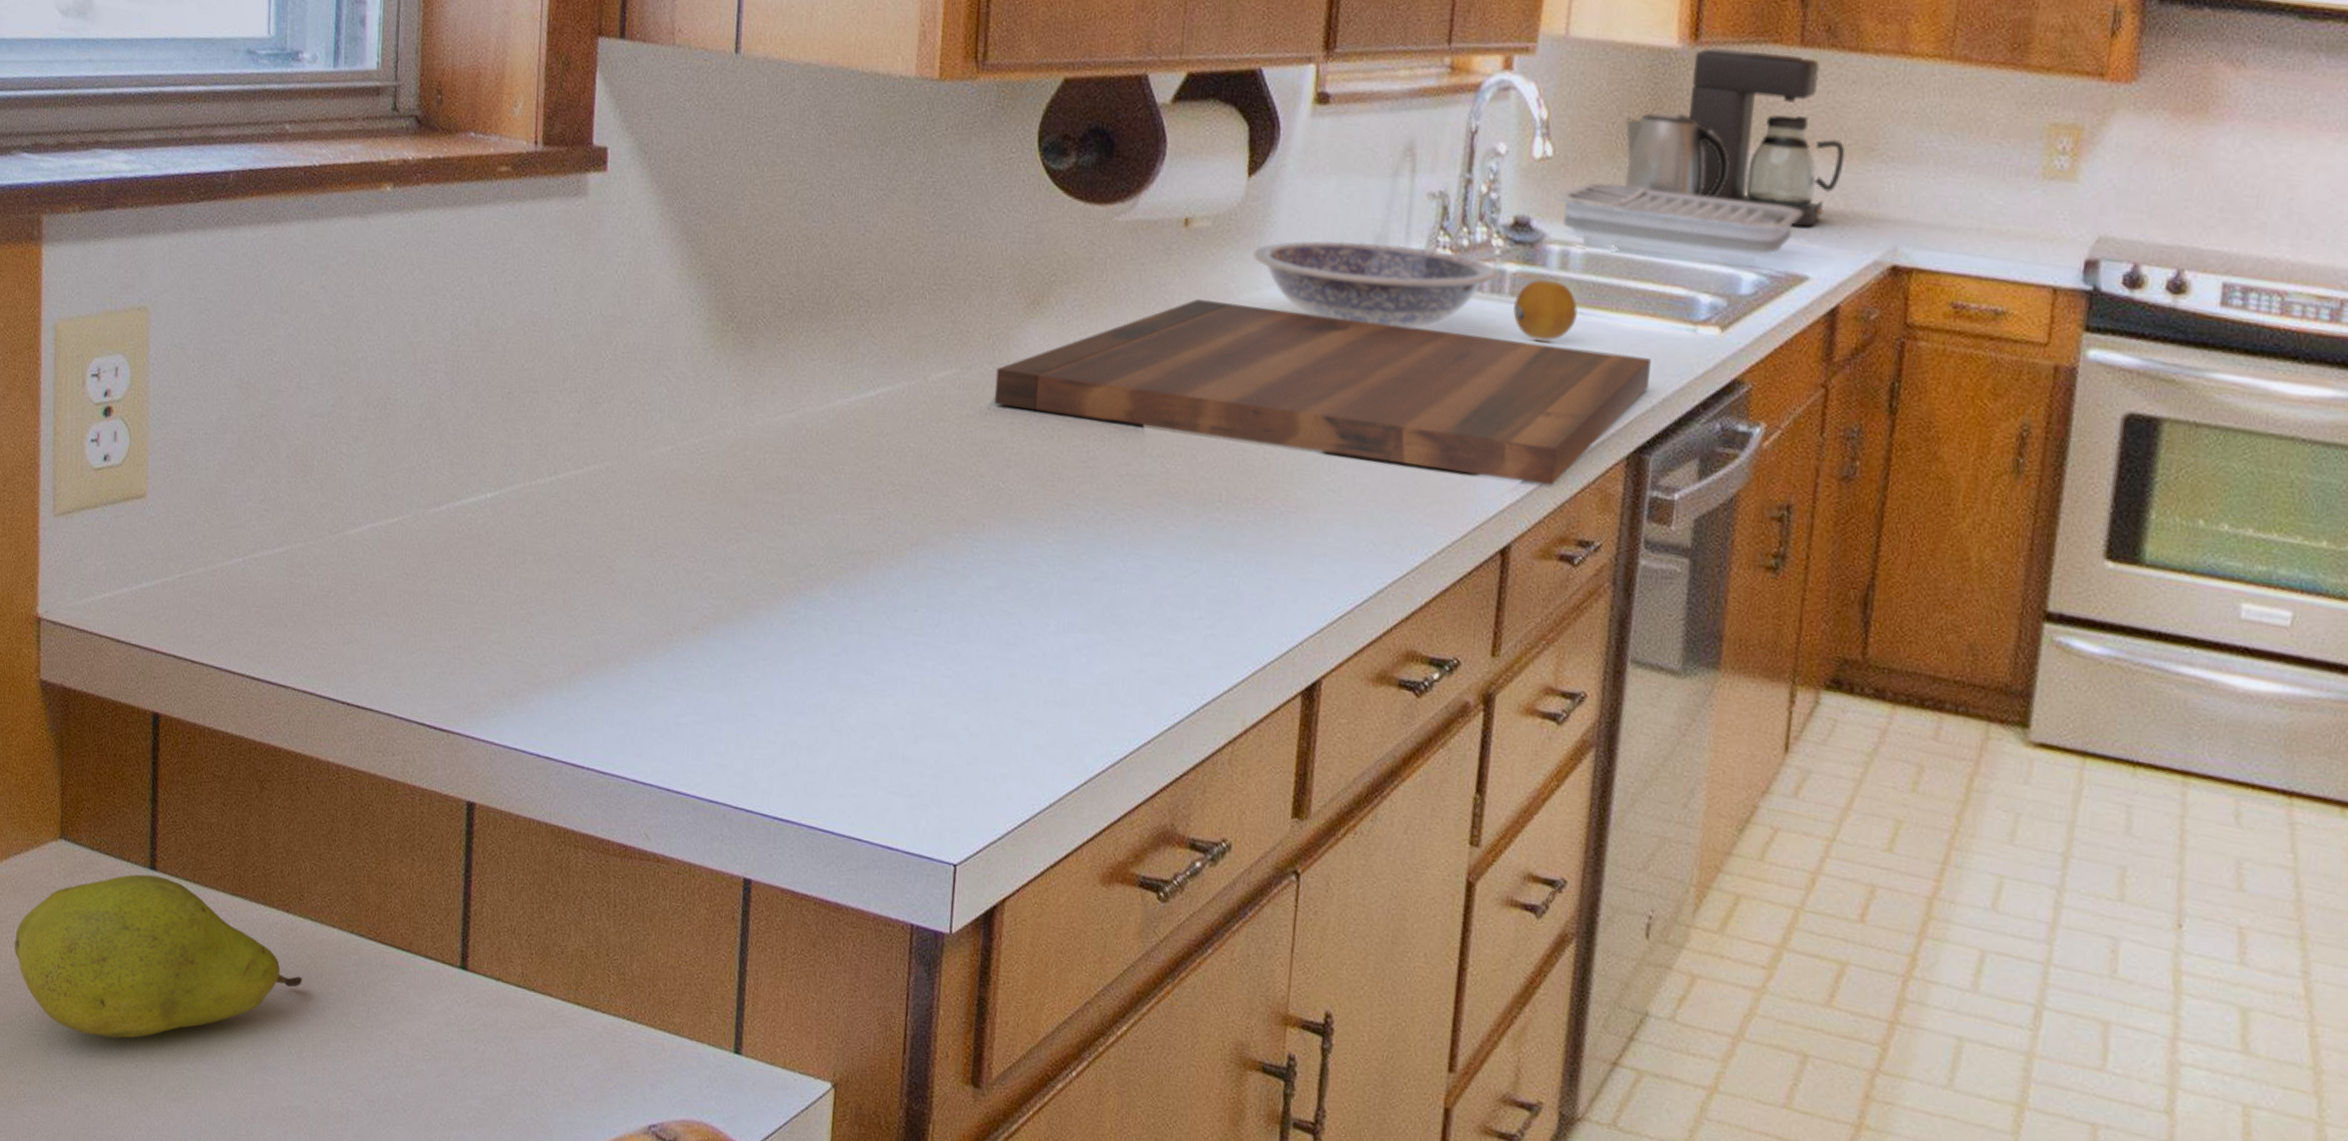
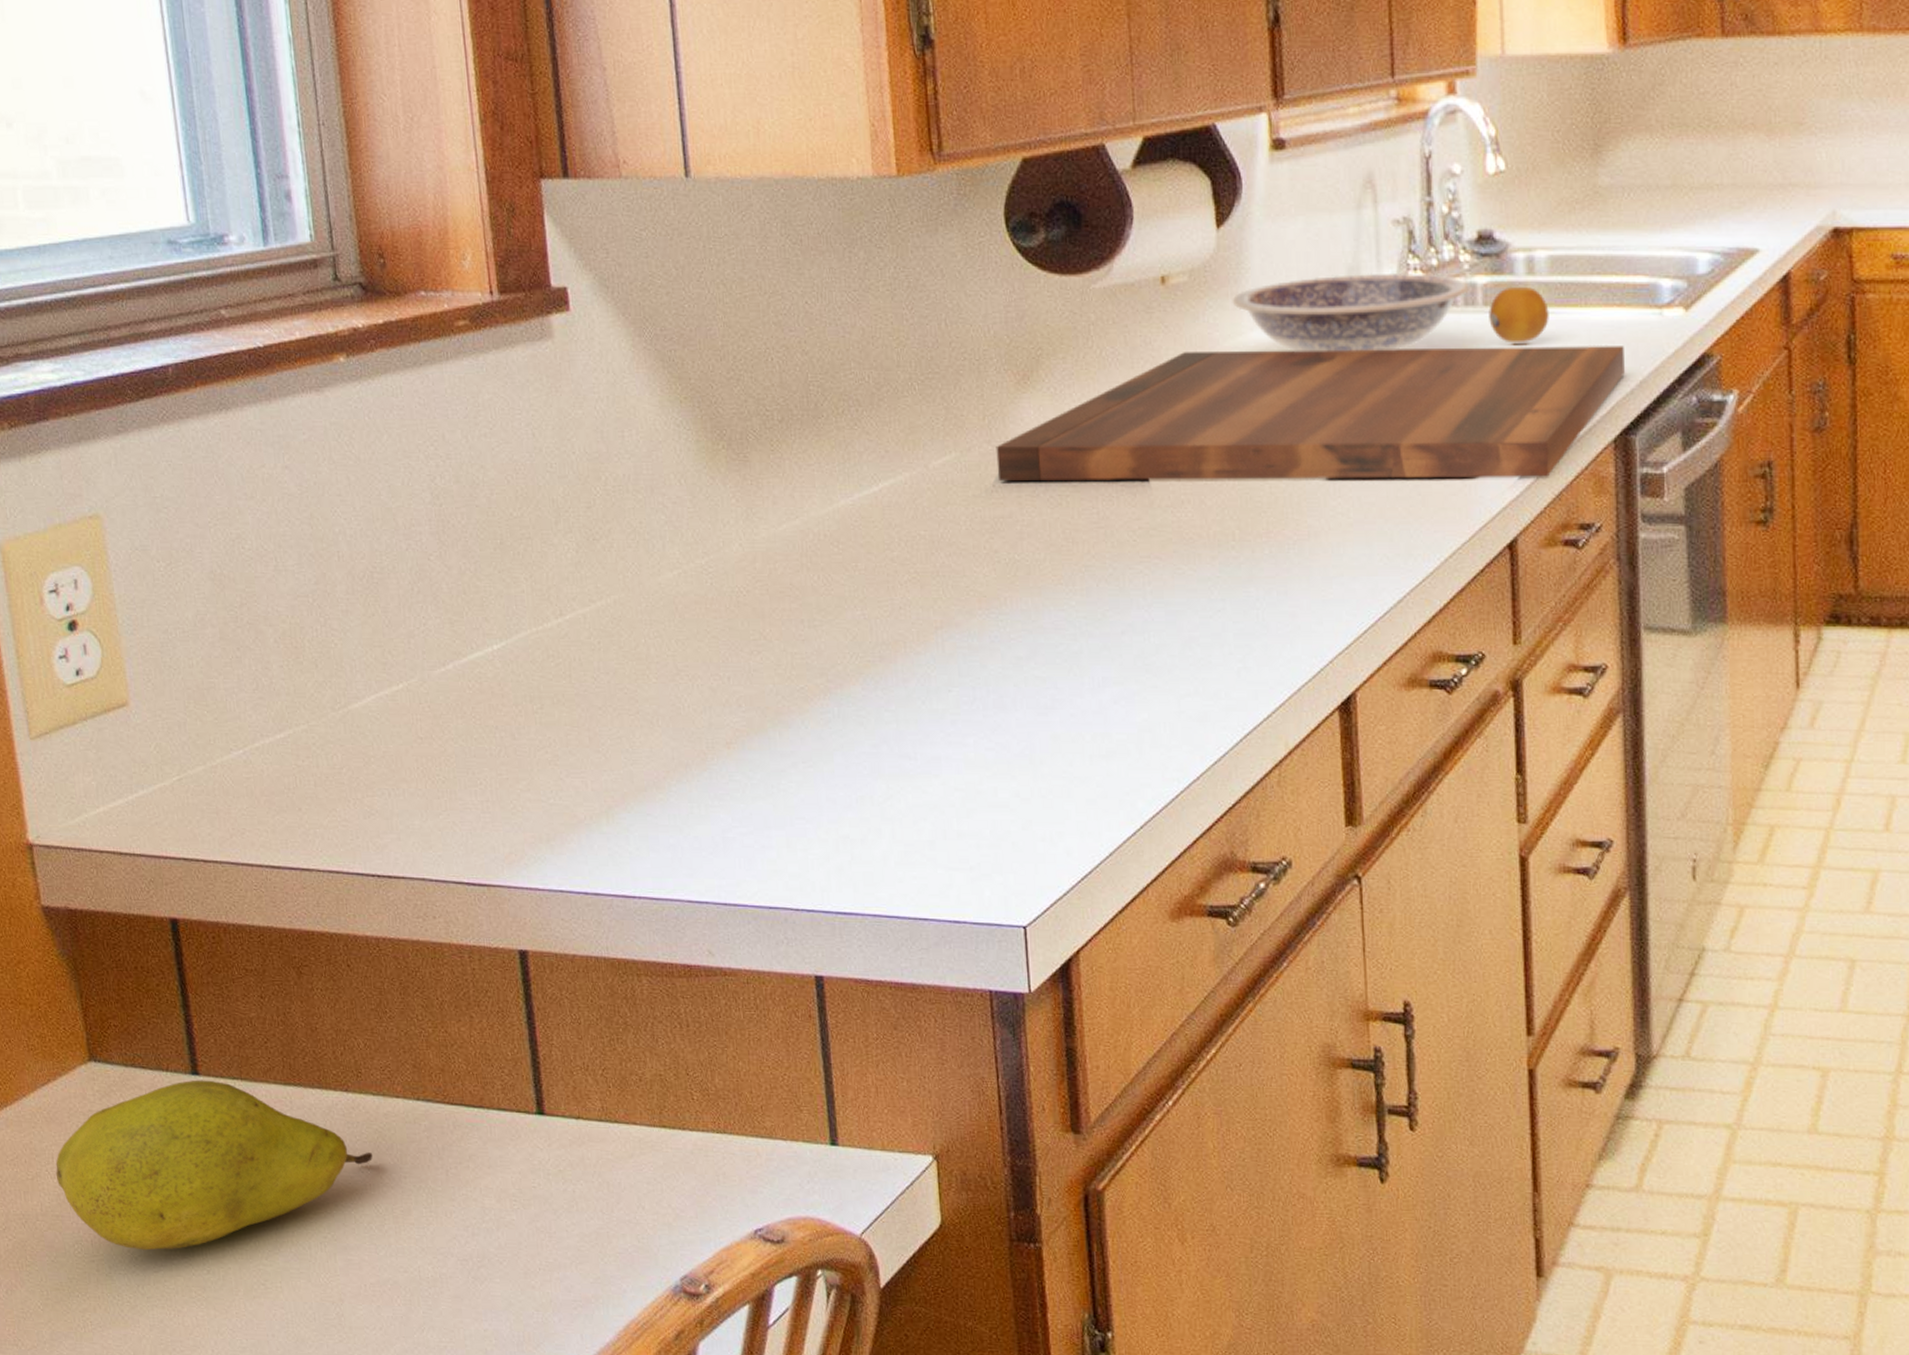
dish rack: present [1553,182,1804,267] -> none [1512,187,1746,250]
kettle: present [1624,111,1731,200] -> none [1570,113,1673,191]
coffee maker: present [1689,47,1846,228] -> none [1625,47,1777,205]

